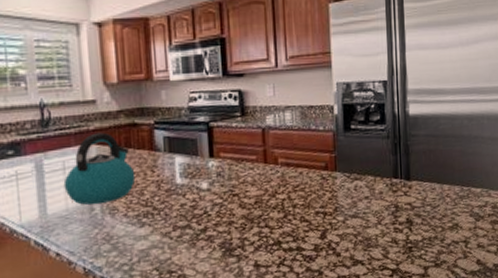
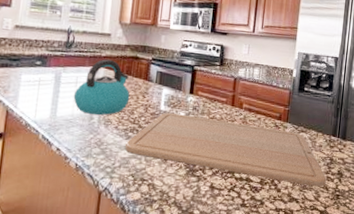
chopping board: none [140,181,394,244] -> present [124,112,327,187]

